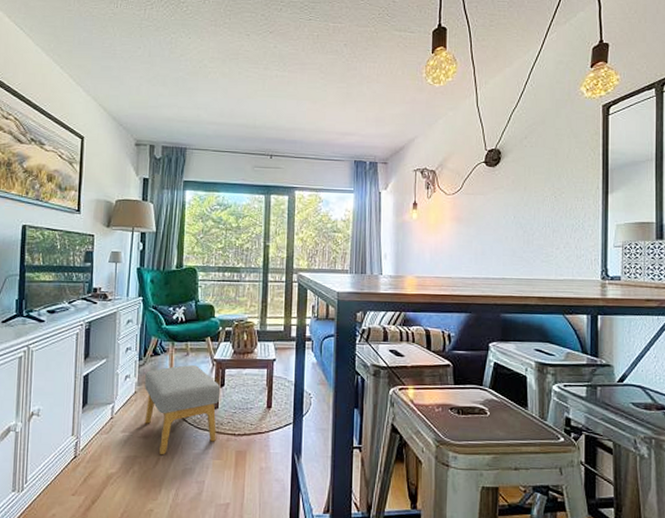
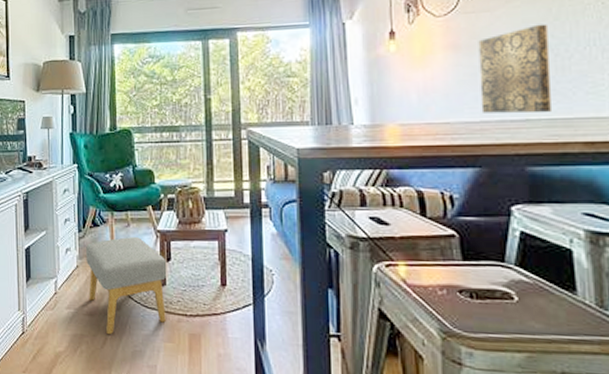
wall art: none [473,208,520,274] -> present [478,23,553,114]

